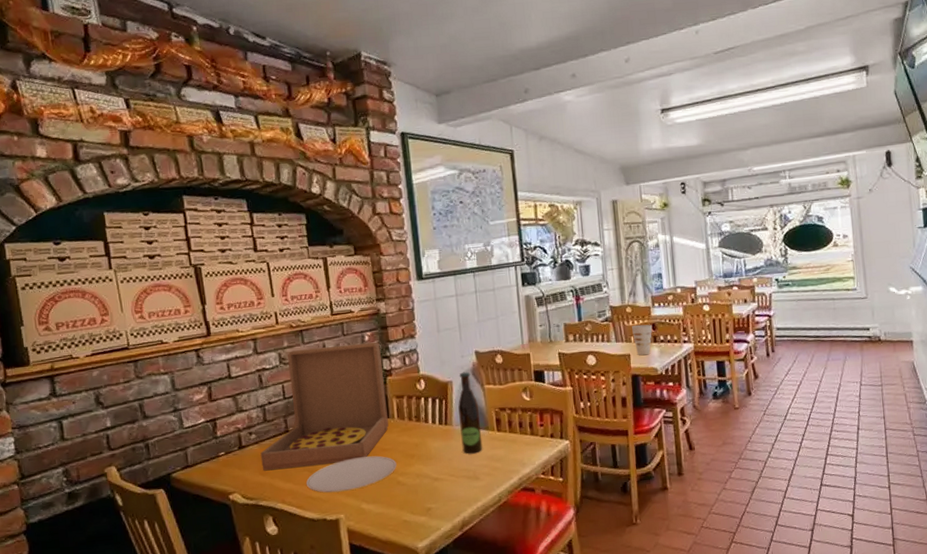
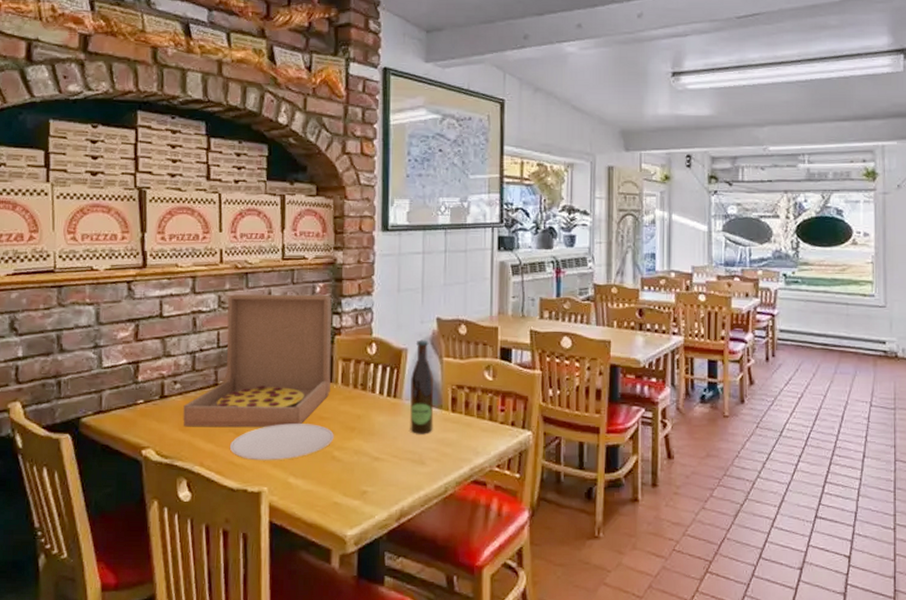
cup: present [632,324,653,356] -> none [616,308,639,344]

